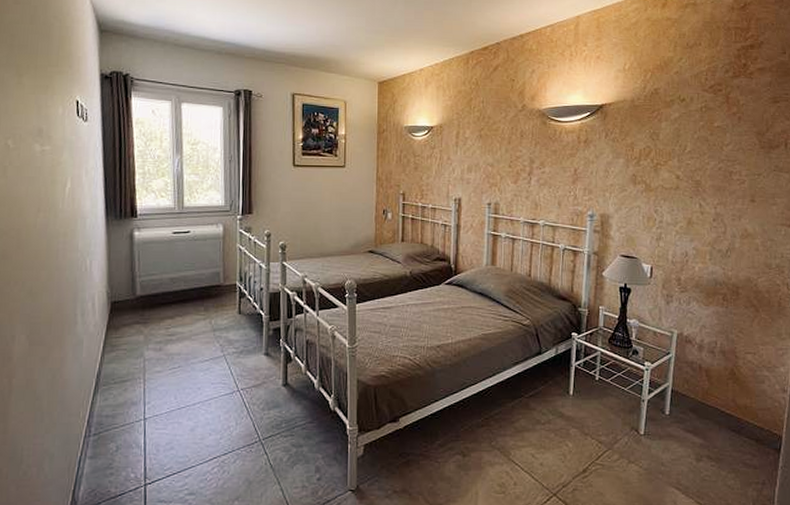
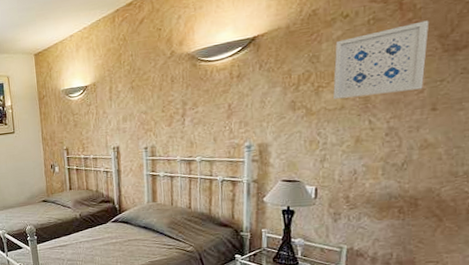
wall art: none [670,116,750,180] -> present [333,20,429,100]

